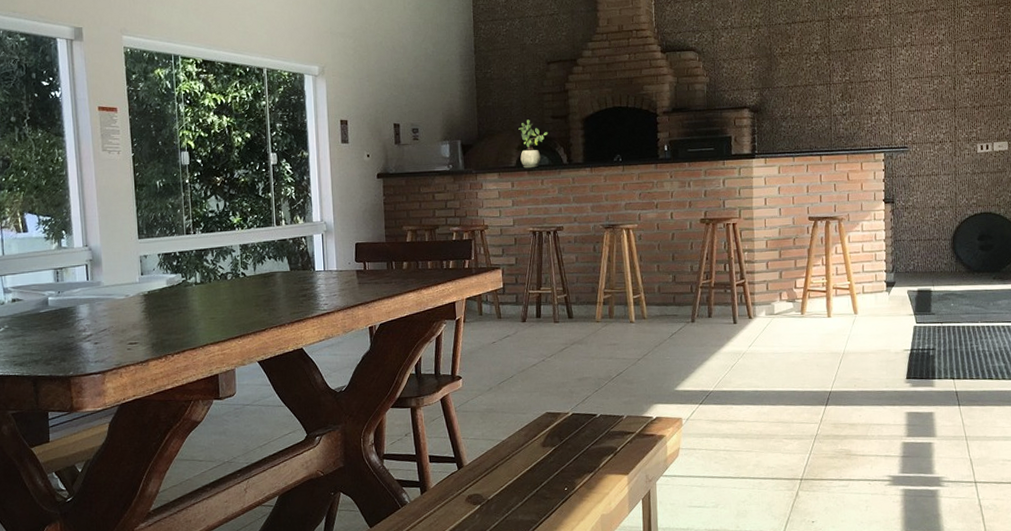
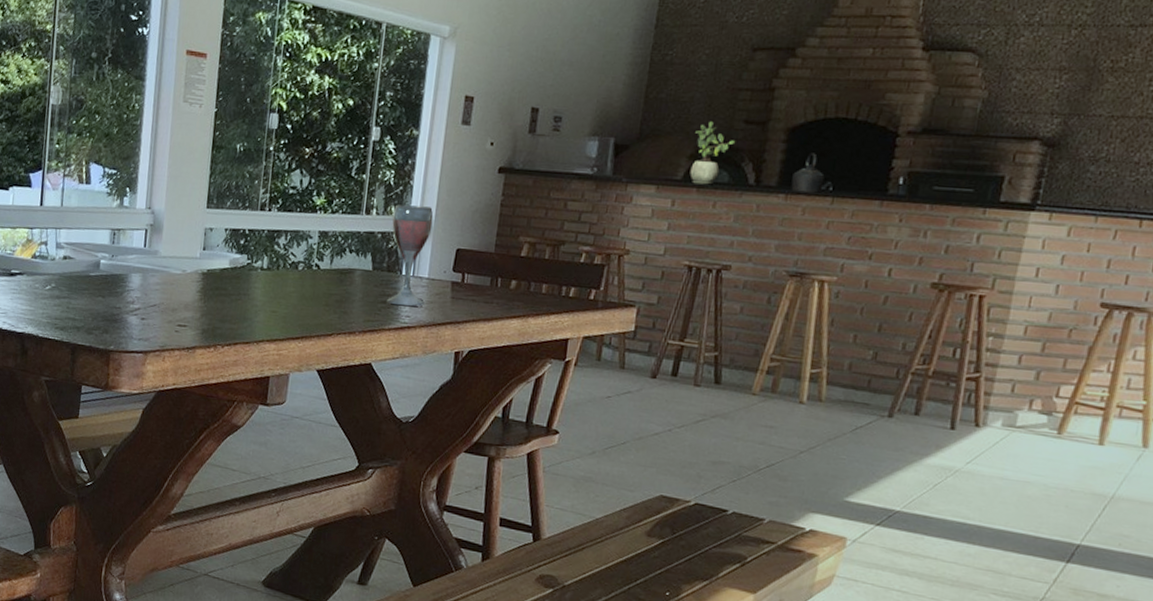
cup: none [299,212,337,297] -> present [387,204,434,307]
kettle: none [593,135,615,165] -> present [791,153,825,193]

